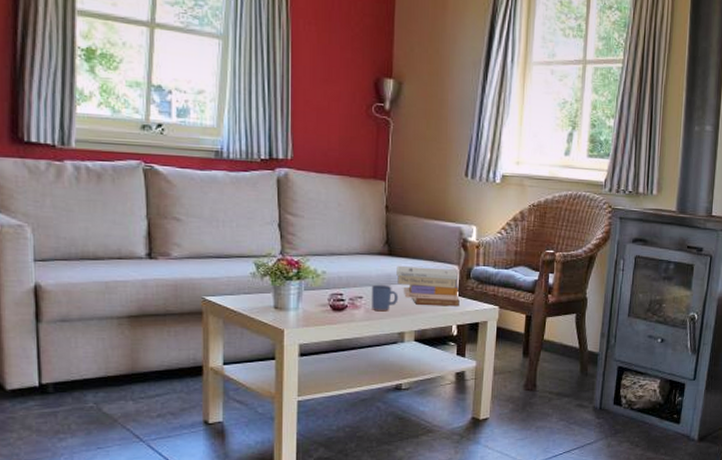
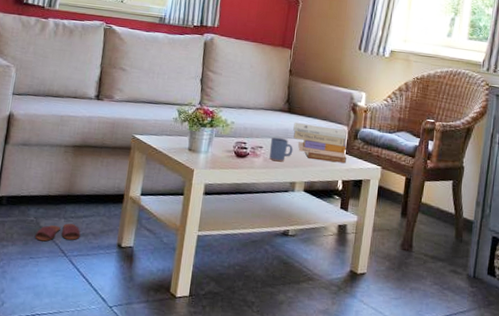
slippers: none [99,405,156,429] -> present [35,223,81,242]

